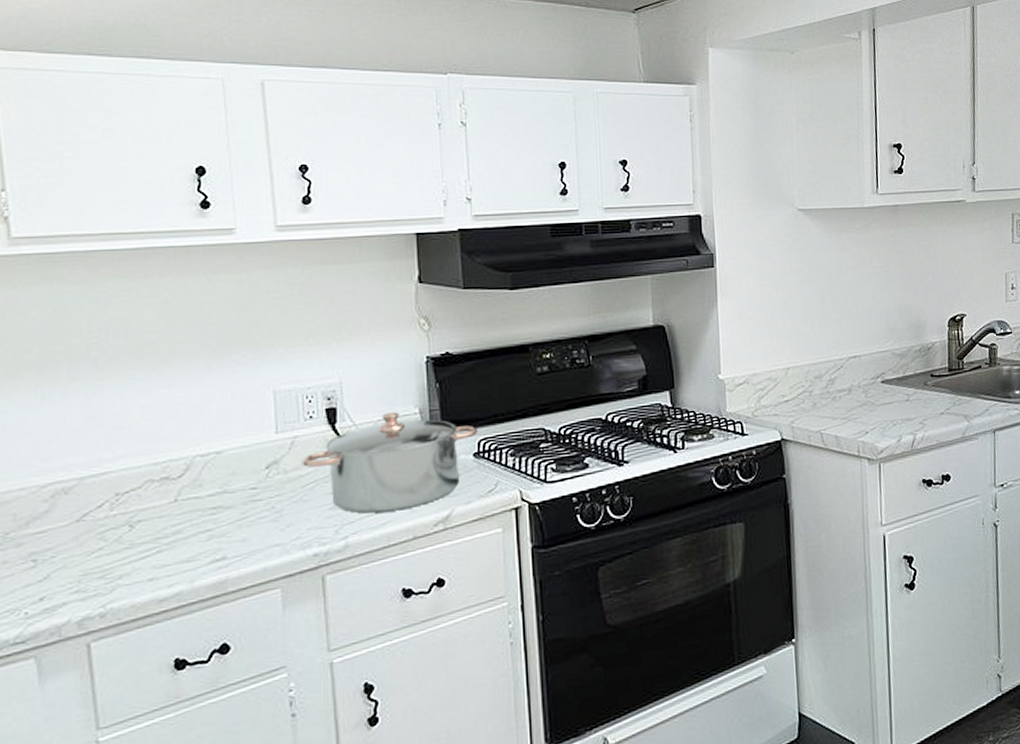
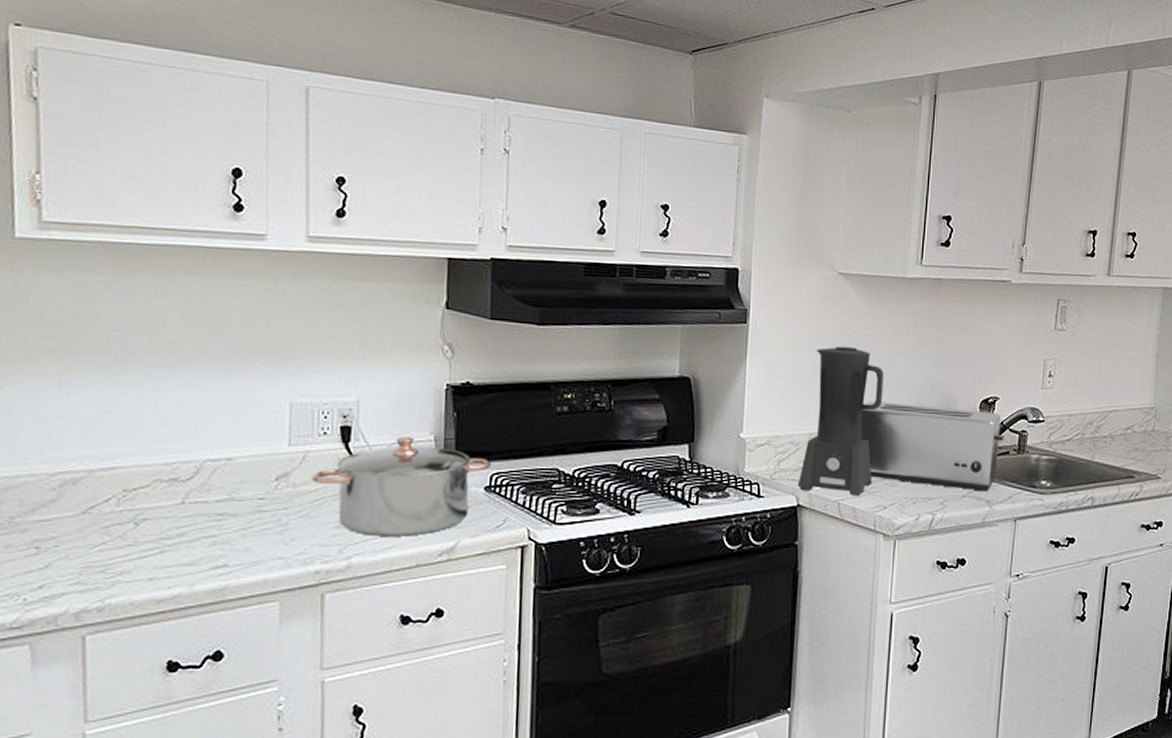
blender: none [779,279,854,425] -> present [797,346,884,497]
toaster: none [834,329,975,408] -> present [860,401,1004,492]

